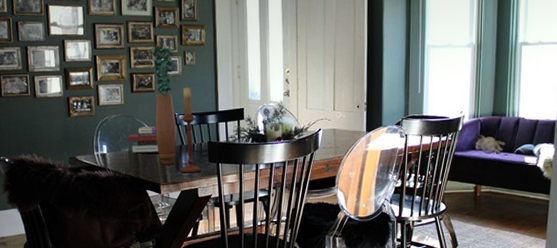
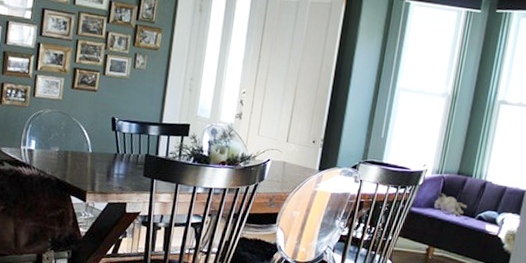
books: present [127,126,159,154] -> none [58,127,93,159]
vase: present [151,41,177,165] -> none [89,37,124,173]
candlestick: present [180,85,202,173] -> none [110,90,137,186]

